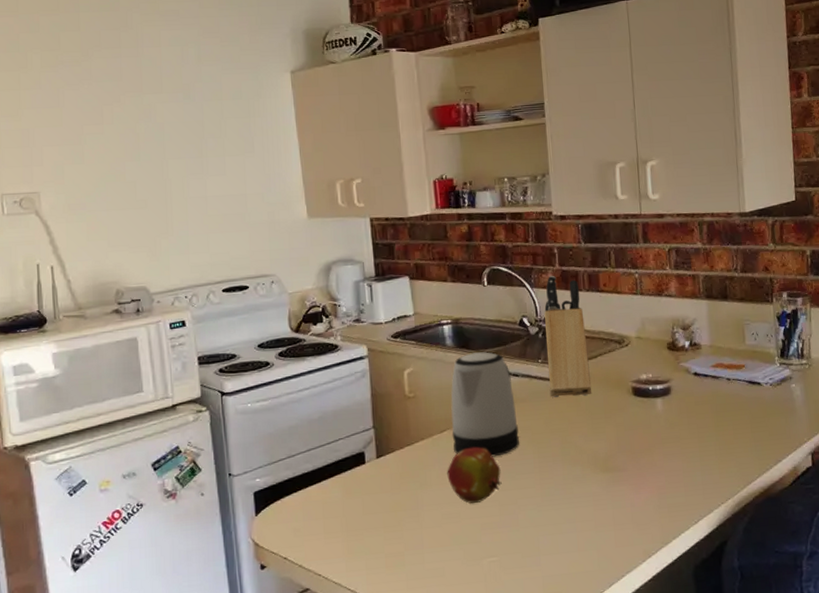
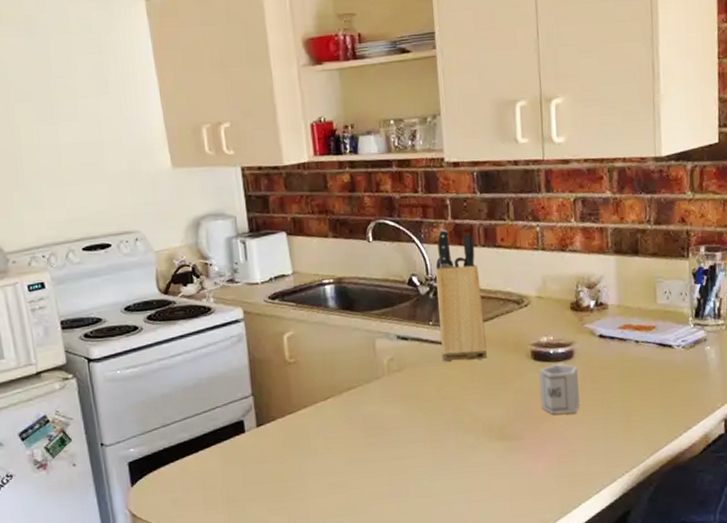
fruit: present [447,447,502,504] -> none [332,415,391,473]
kettle: present [451,351,519,457] -> none [335,313,409,425]
cup: none [639,400,677,448] -> present [539,364,580,415]

